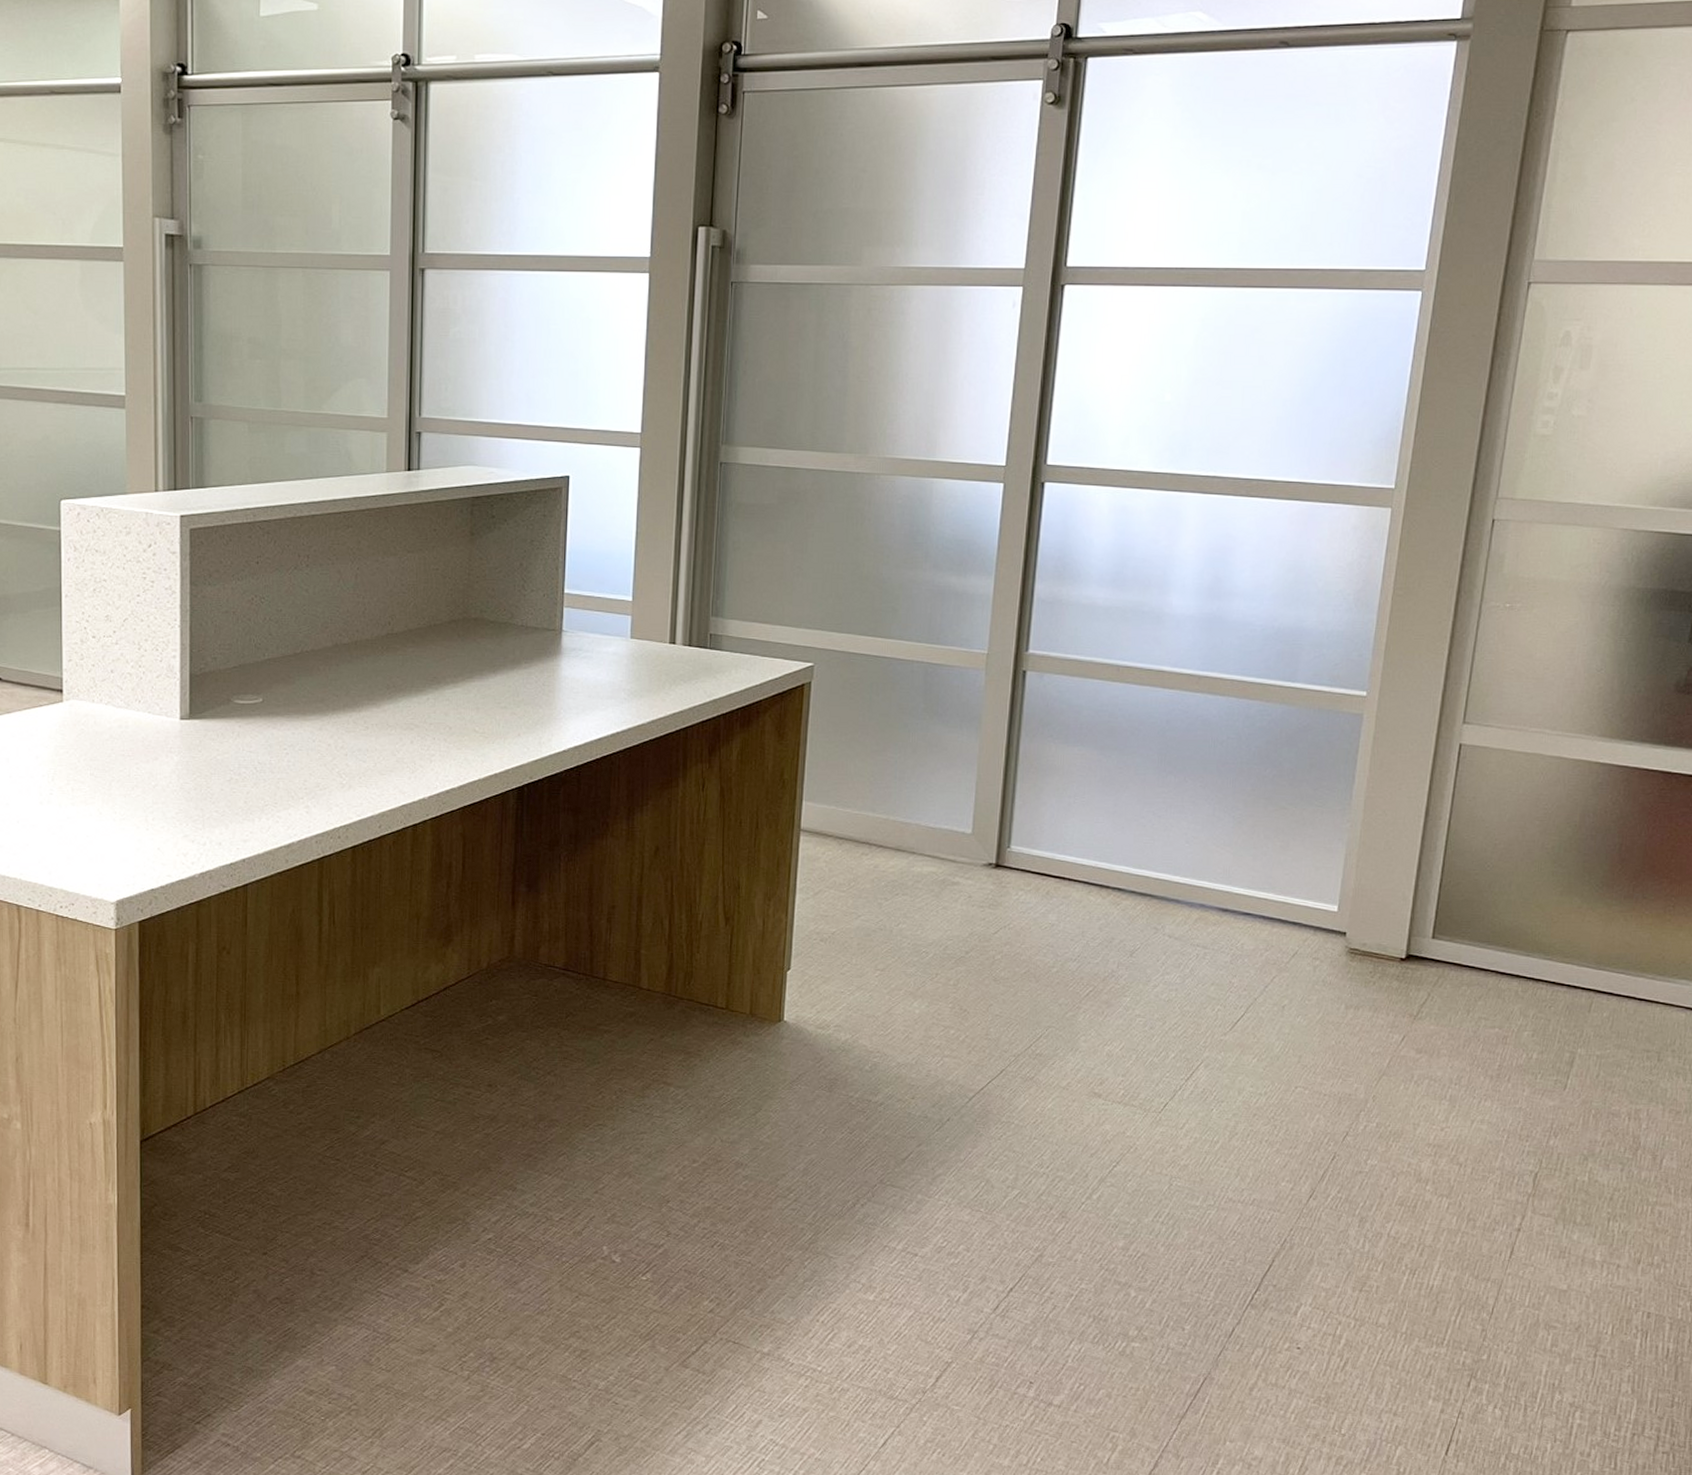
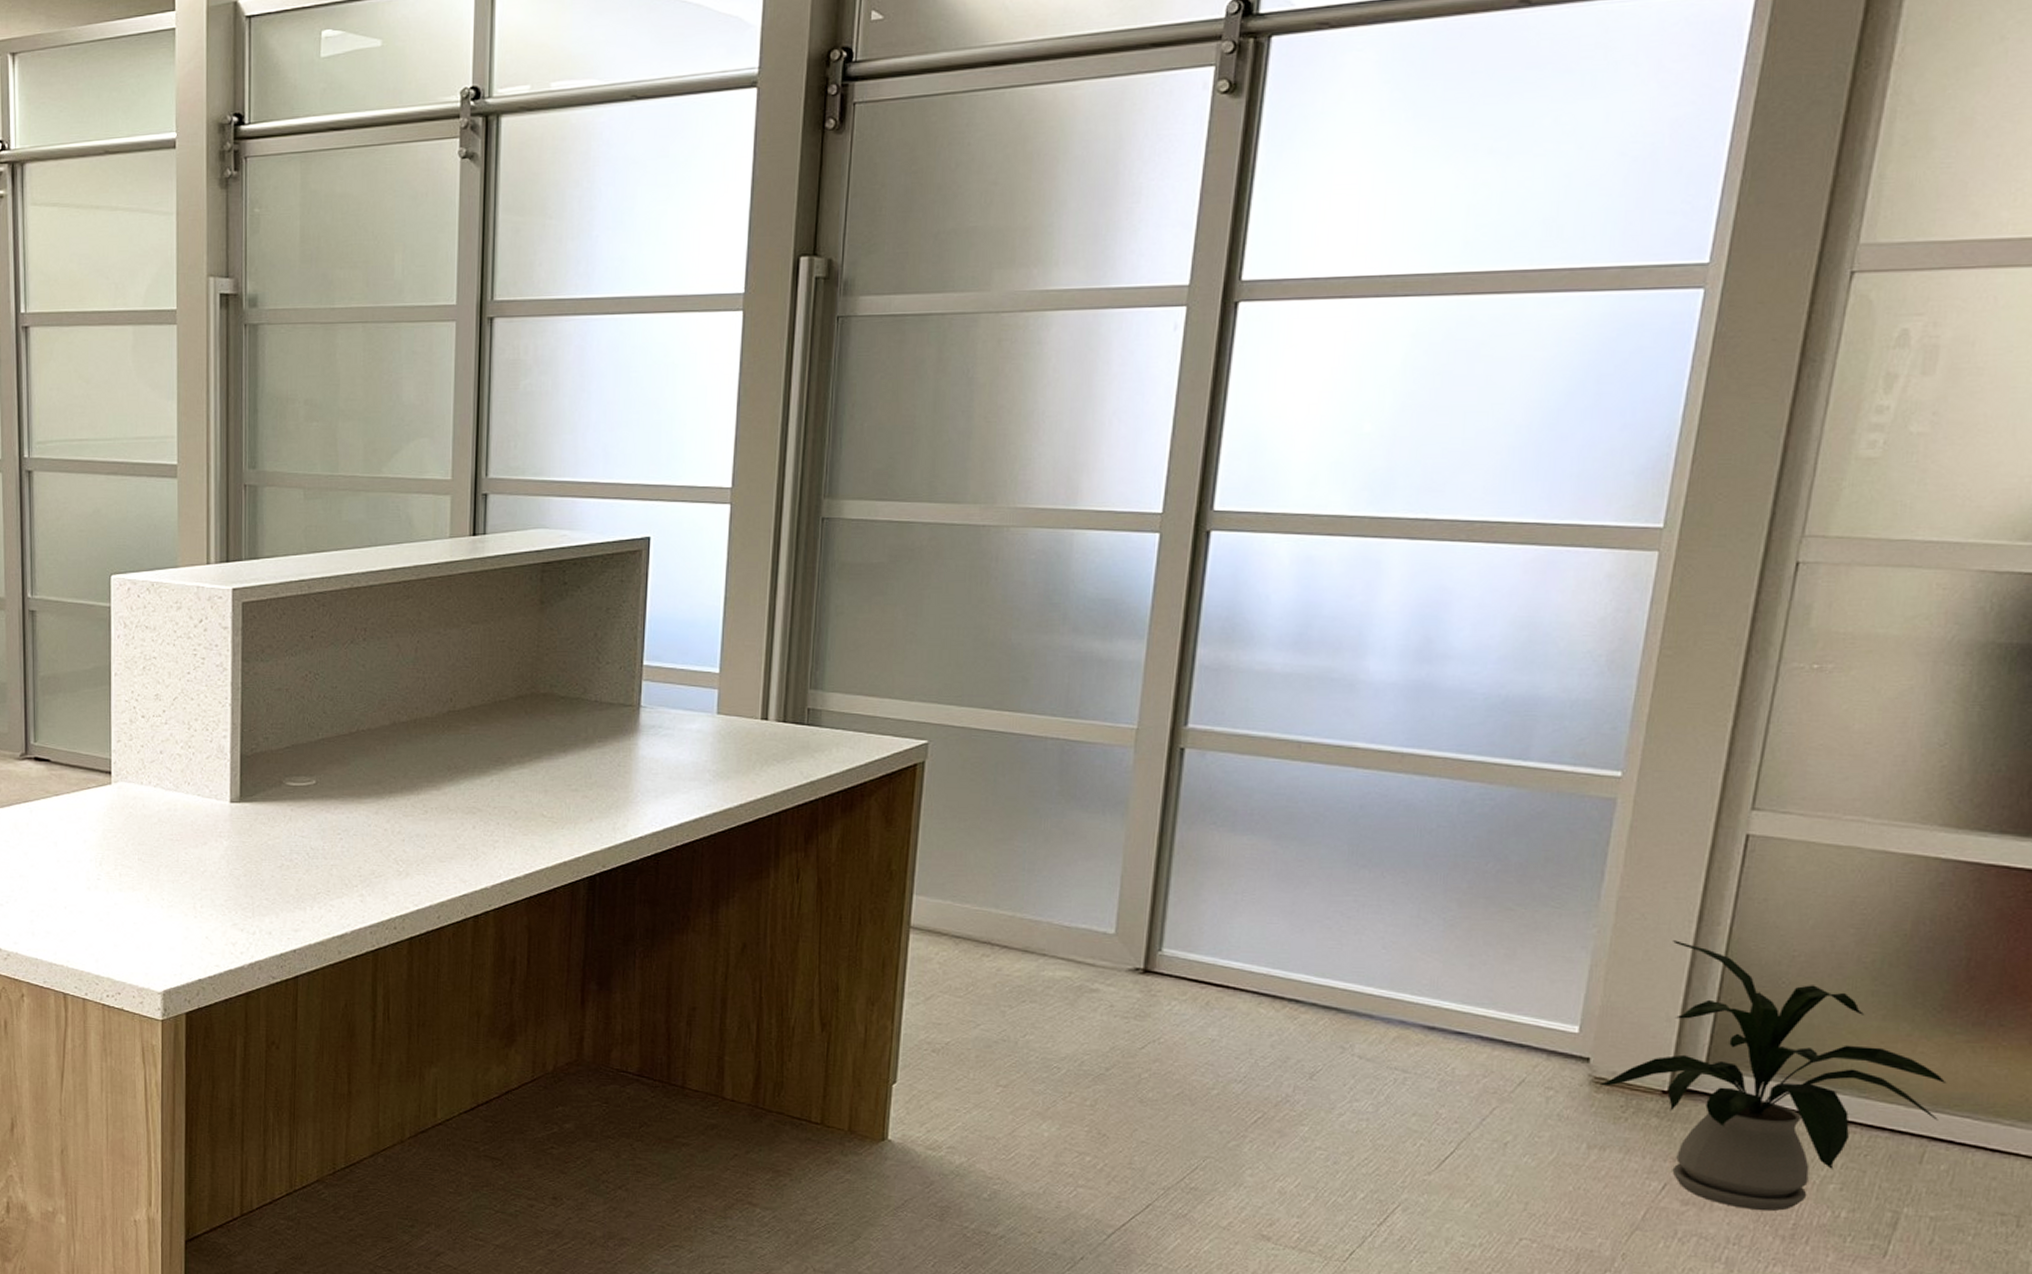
house plant: none [1354,832,1607,1056] -> present [1599,940,1947,1211]

